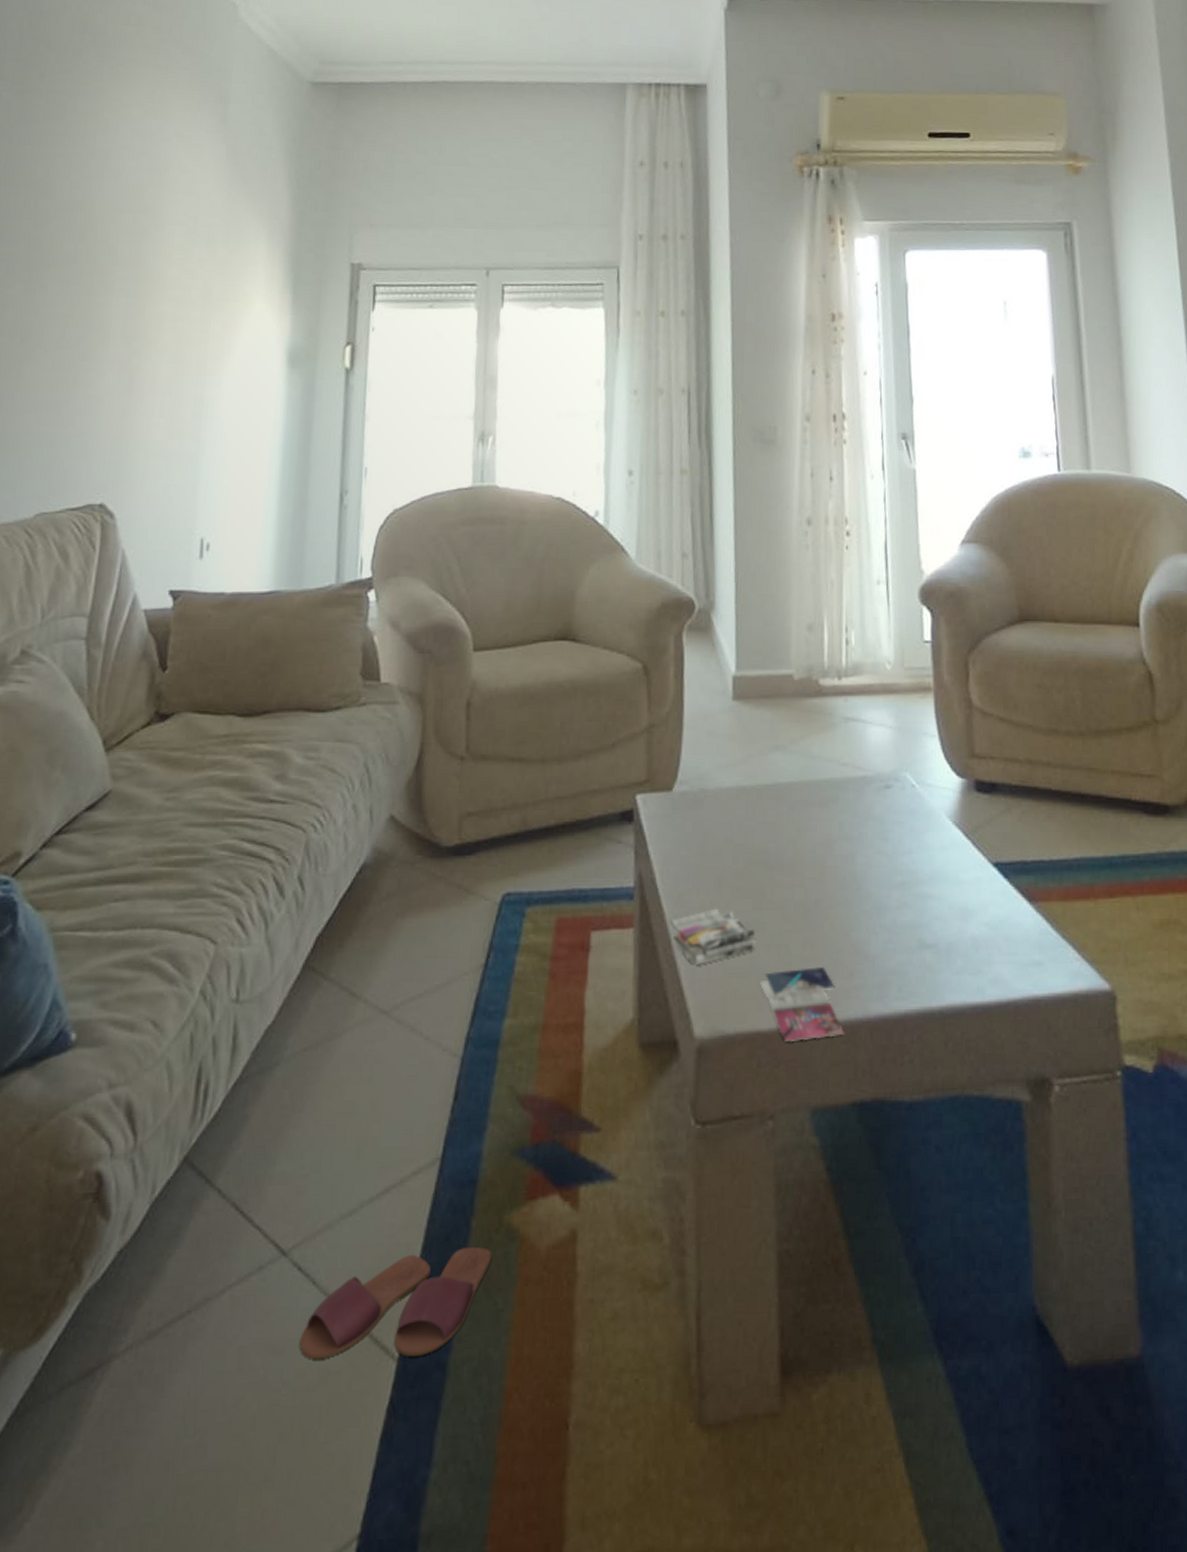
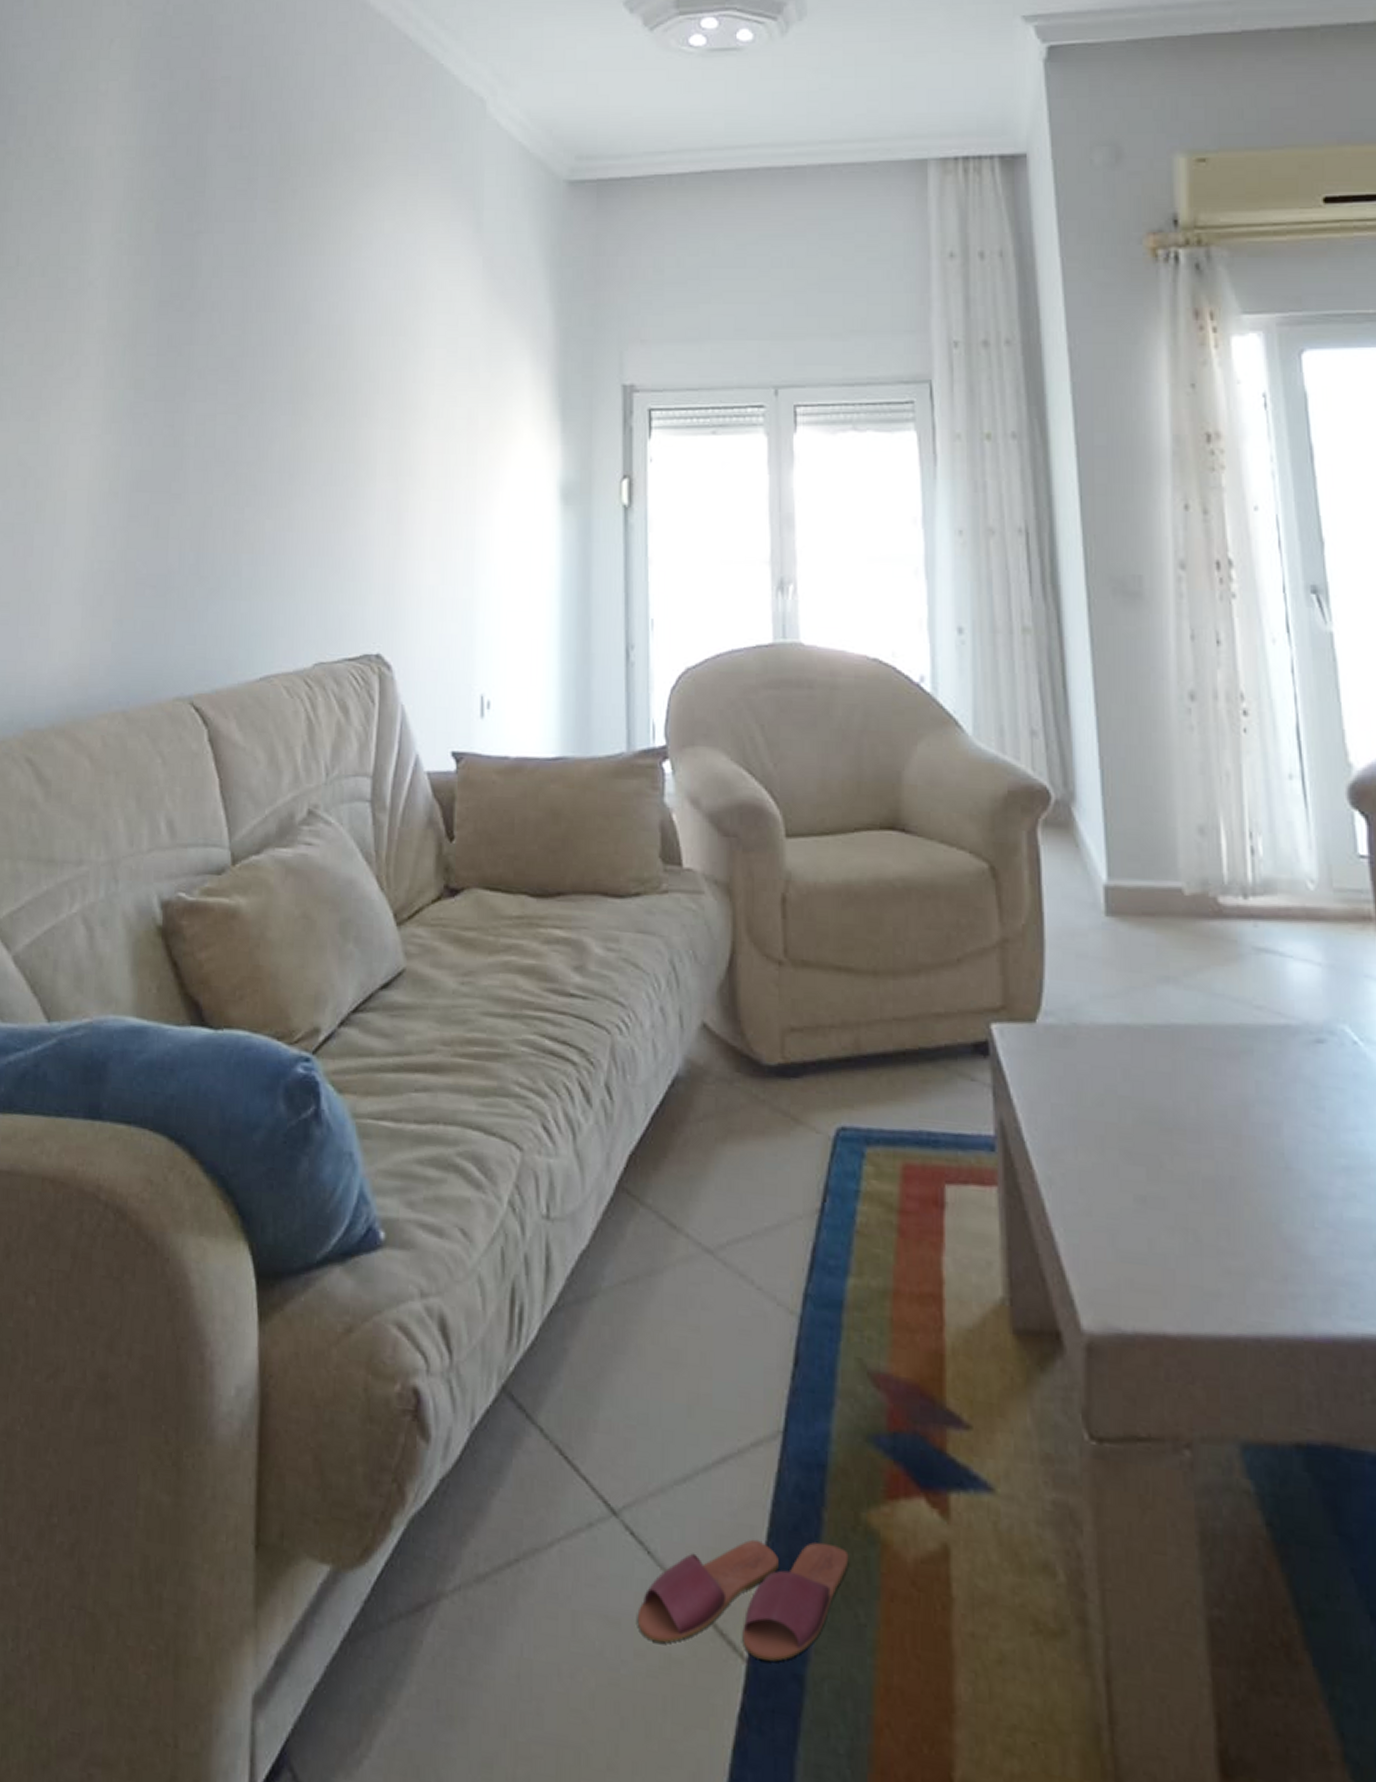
magazine: present [670,908,845,1043] -> none [1043,1173,1281,1356]

